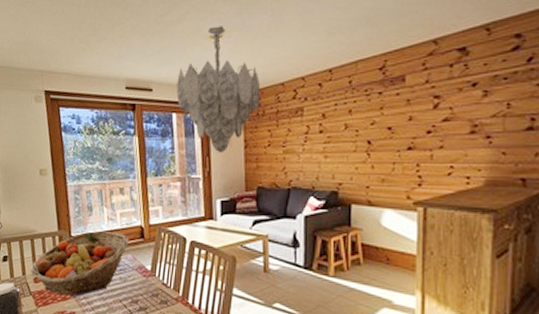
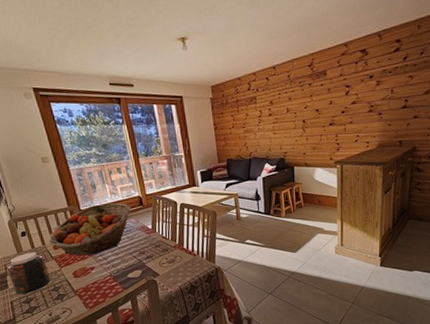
chandelier: present [176,26,261,153] -> none [153,29,224,135]

